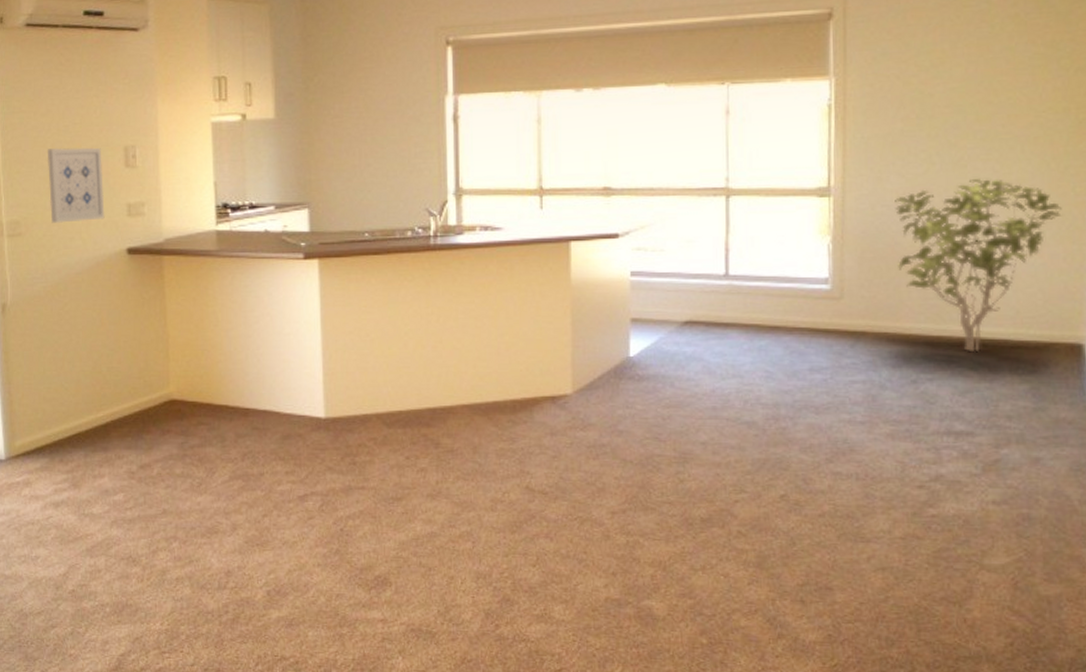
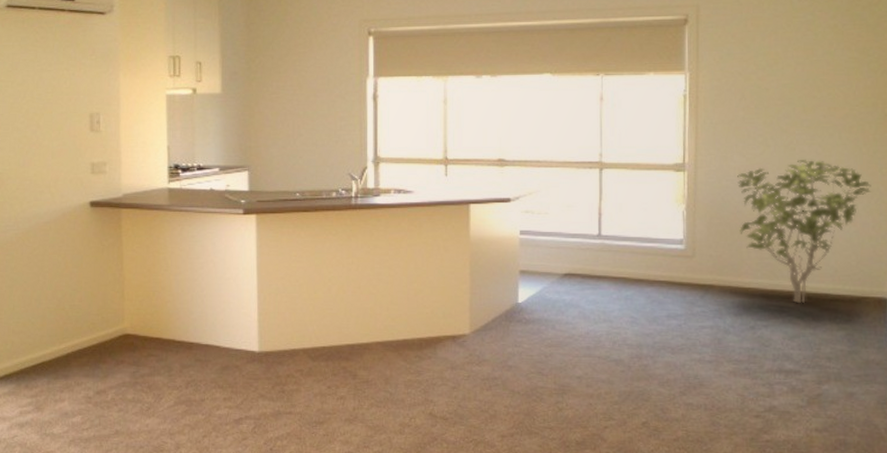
wall art: present [47,147,105,223] -> none [22,113,71,178]

